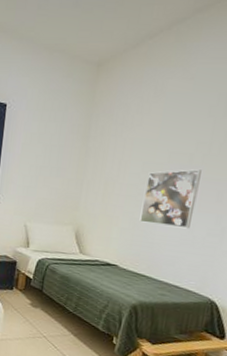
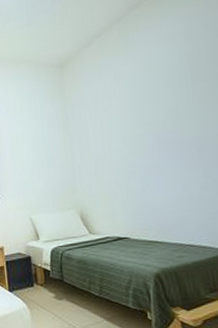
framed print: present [139,169,202,229] -> none [131,133,184,192]

